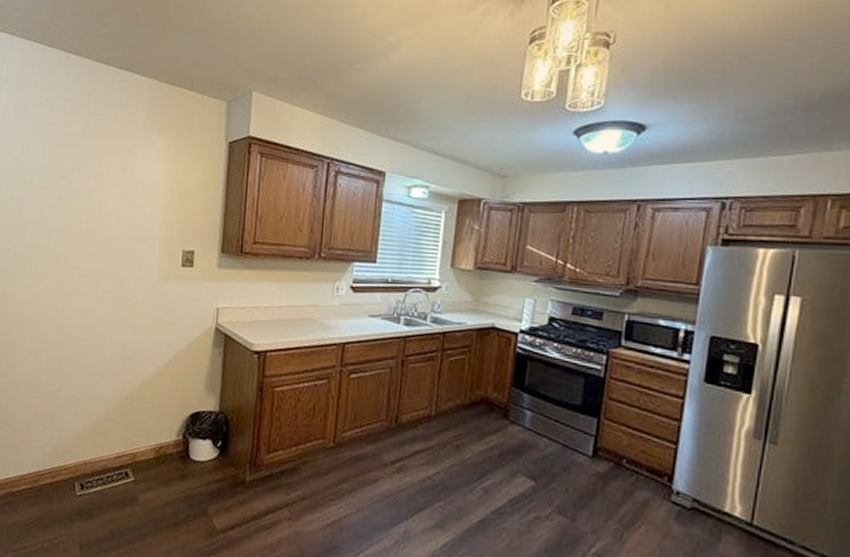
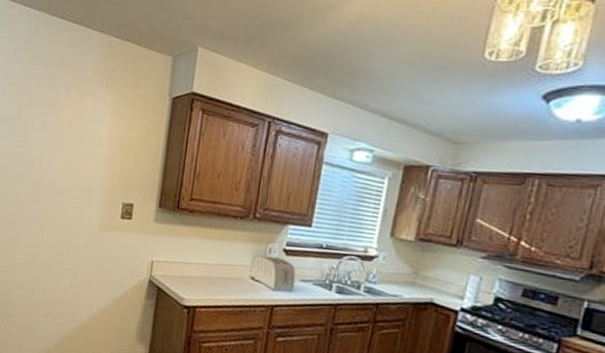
toaster: none [319,294,365,329] -> present [249,255,296,293]

